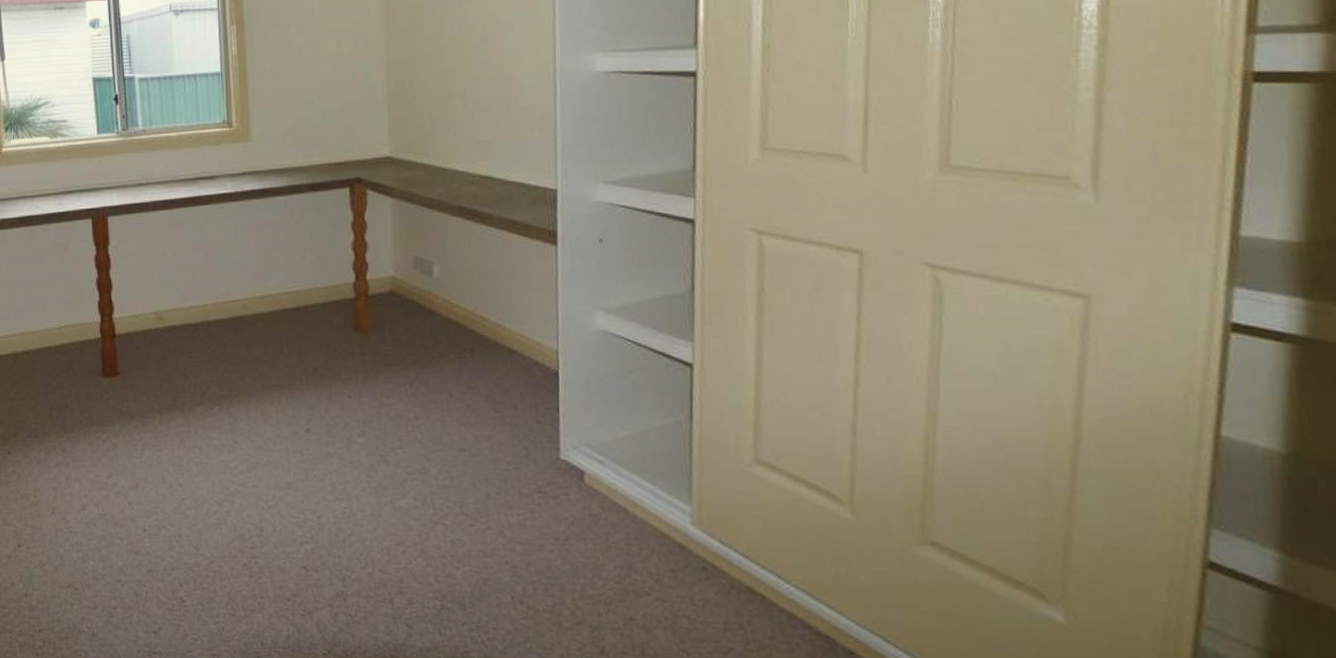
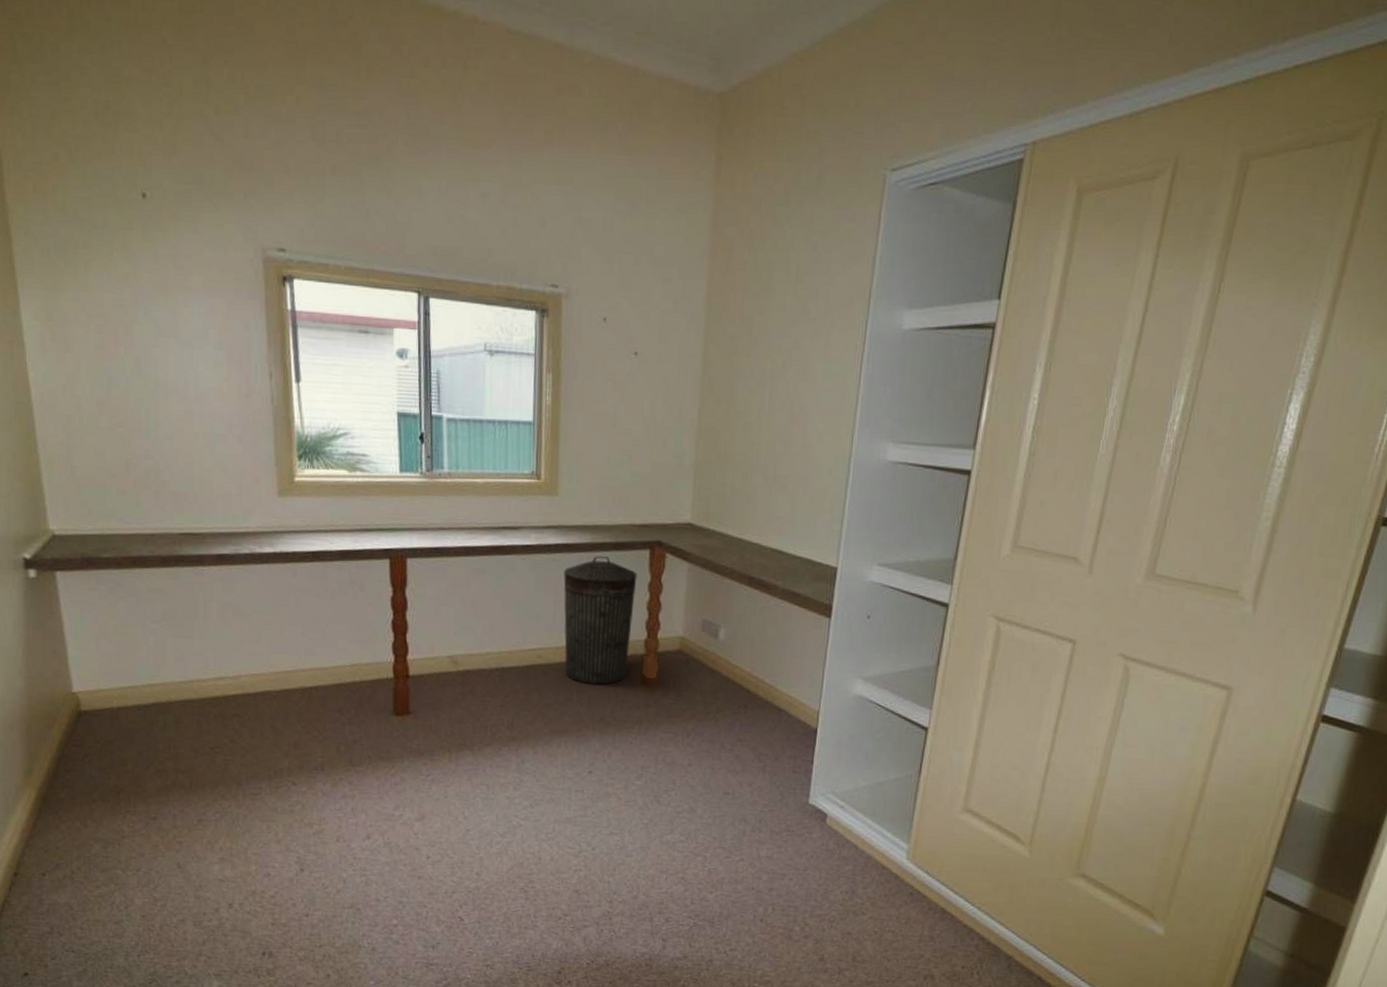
trash can: none [263,198,339,333] -> present [563,556,637,685]

